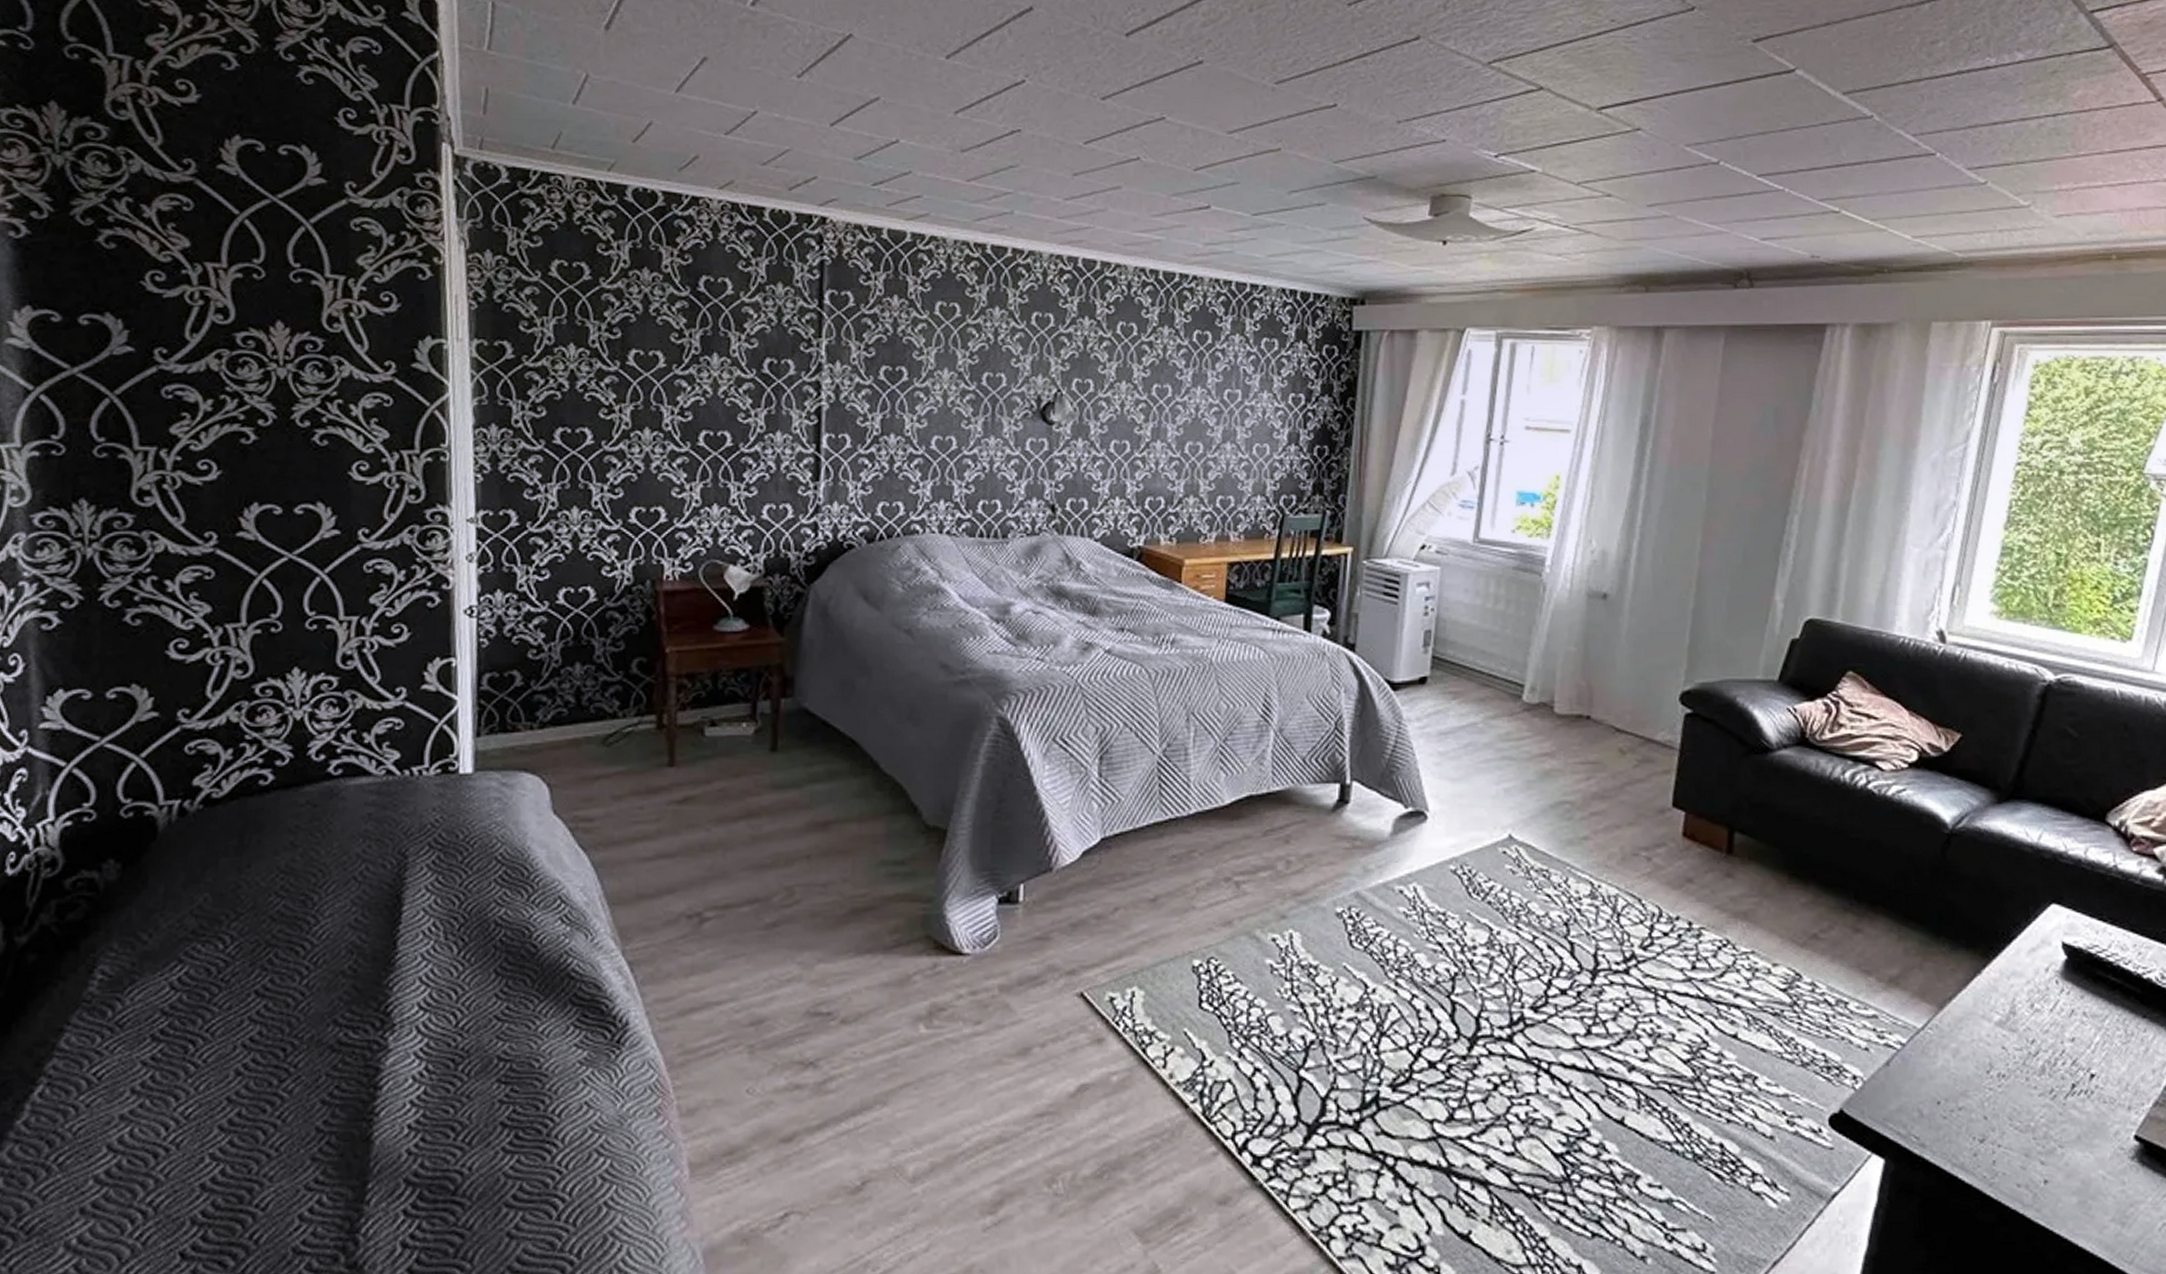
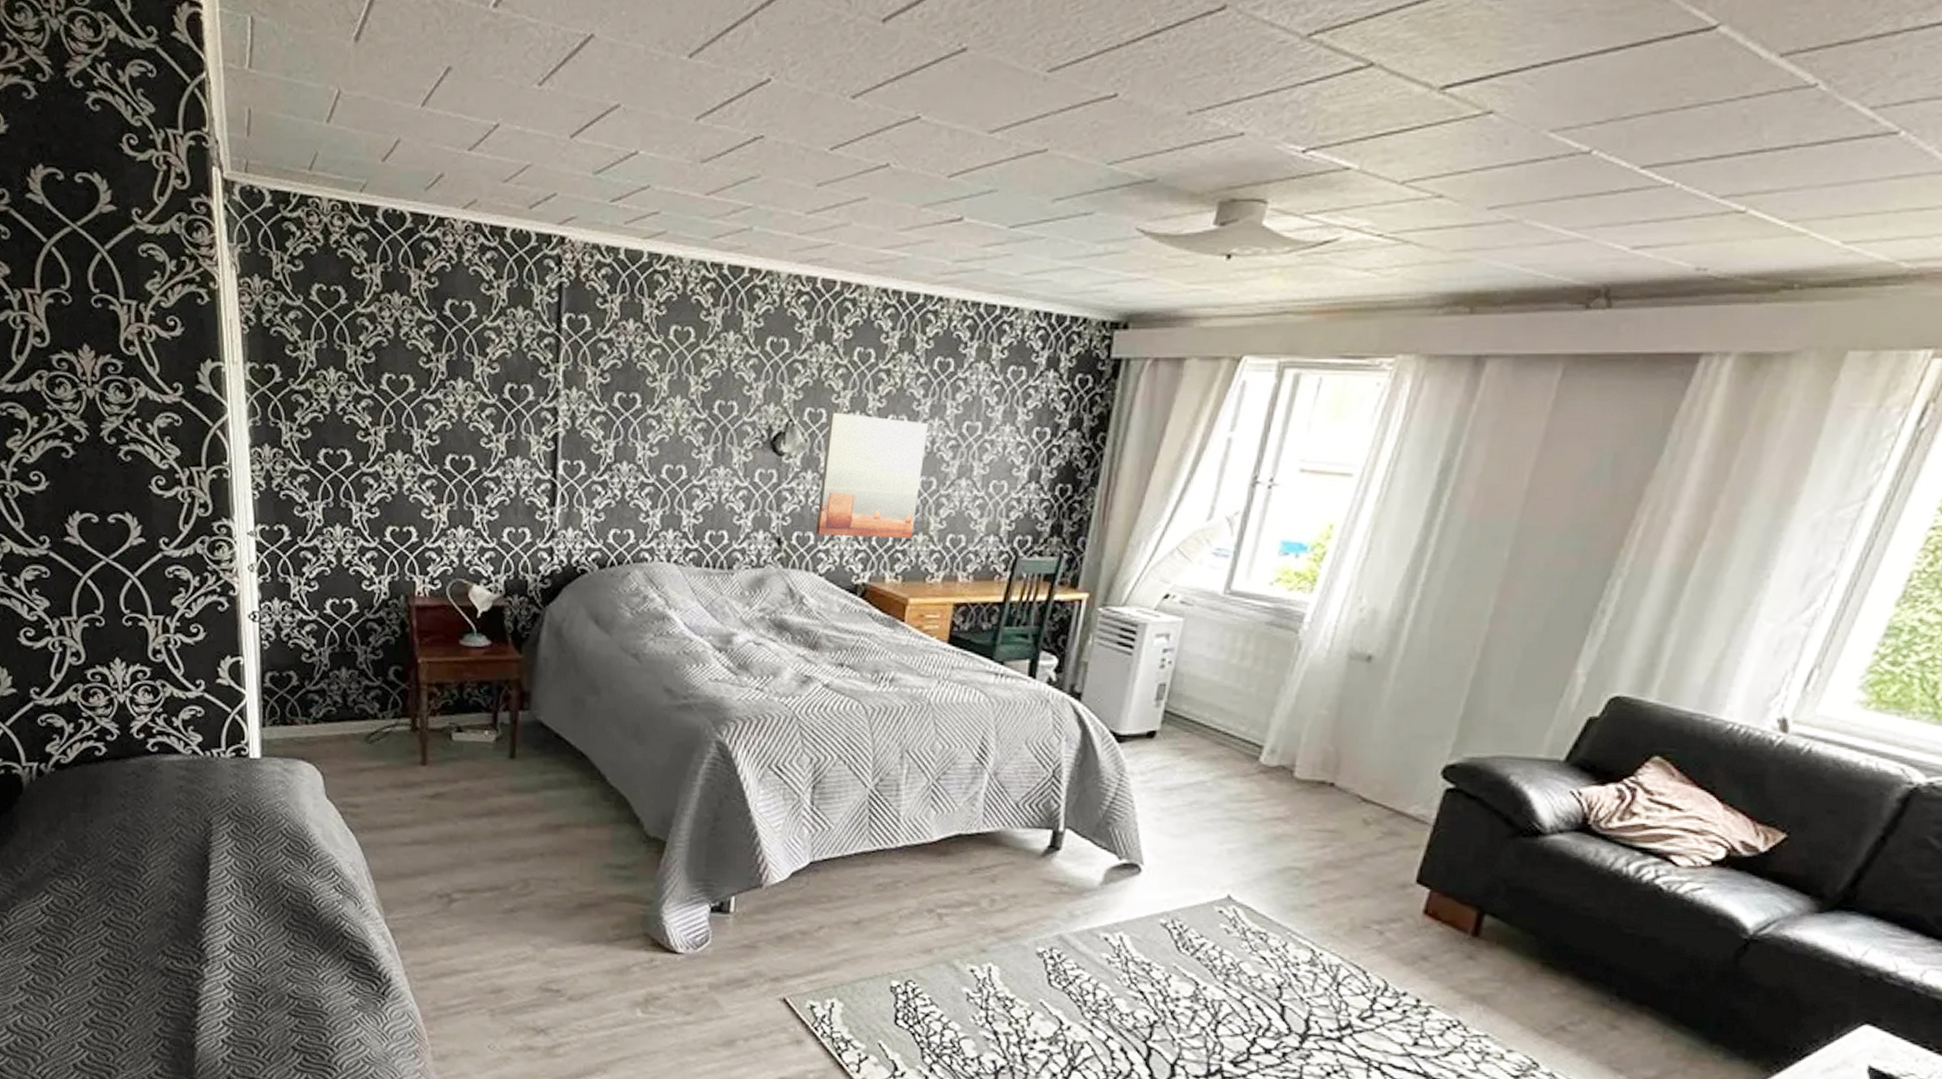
wall art: none [1089,382,1192,502] -> present [815,412,929,539]

